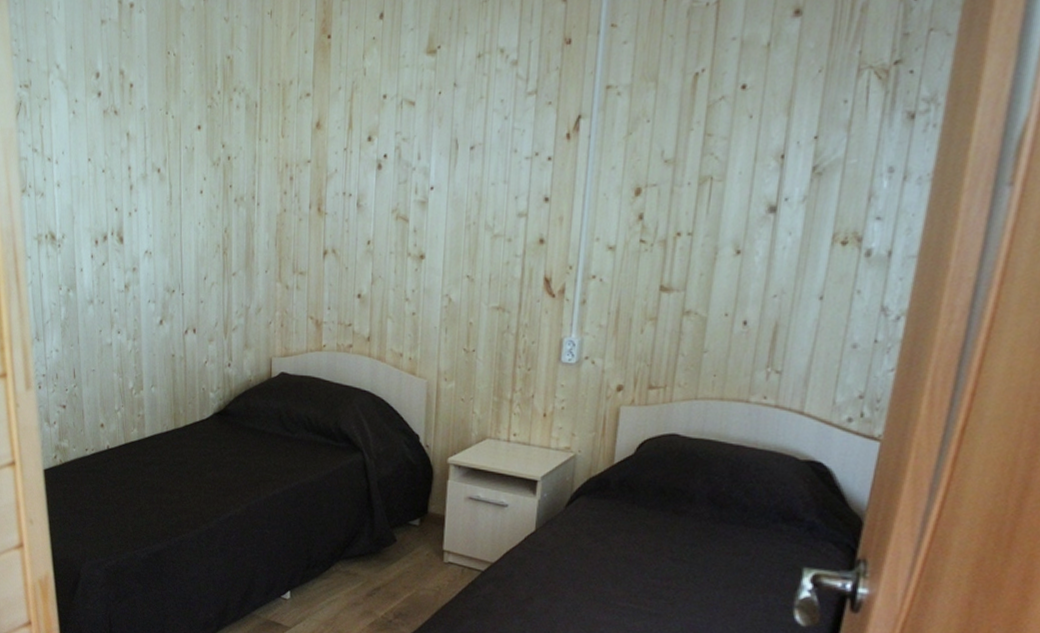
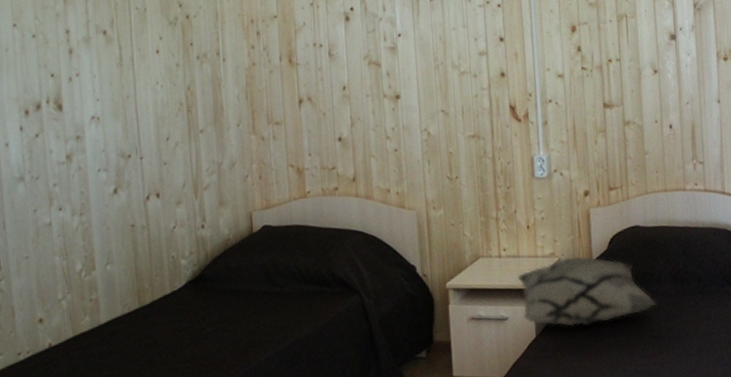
decorative pillow: none [524,455,684,531] -> present [517,256,657,326]

